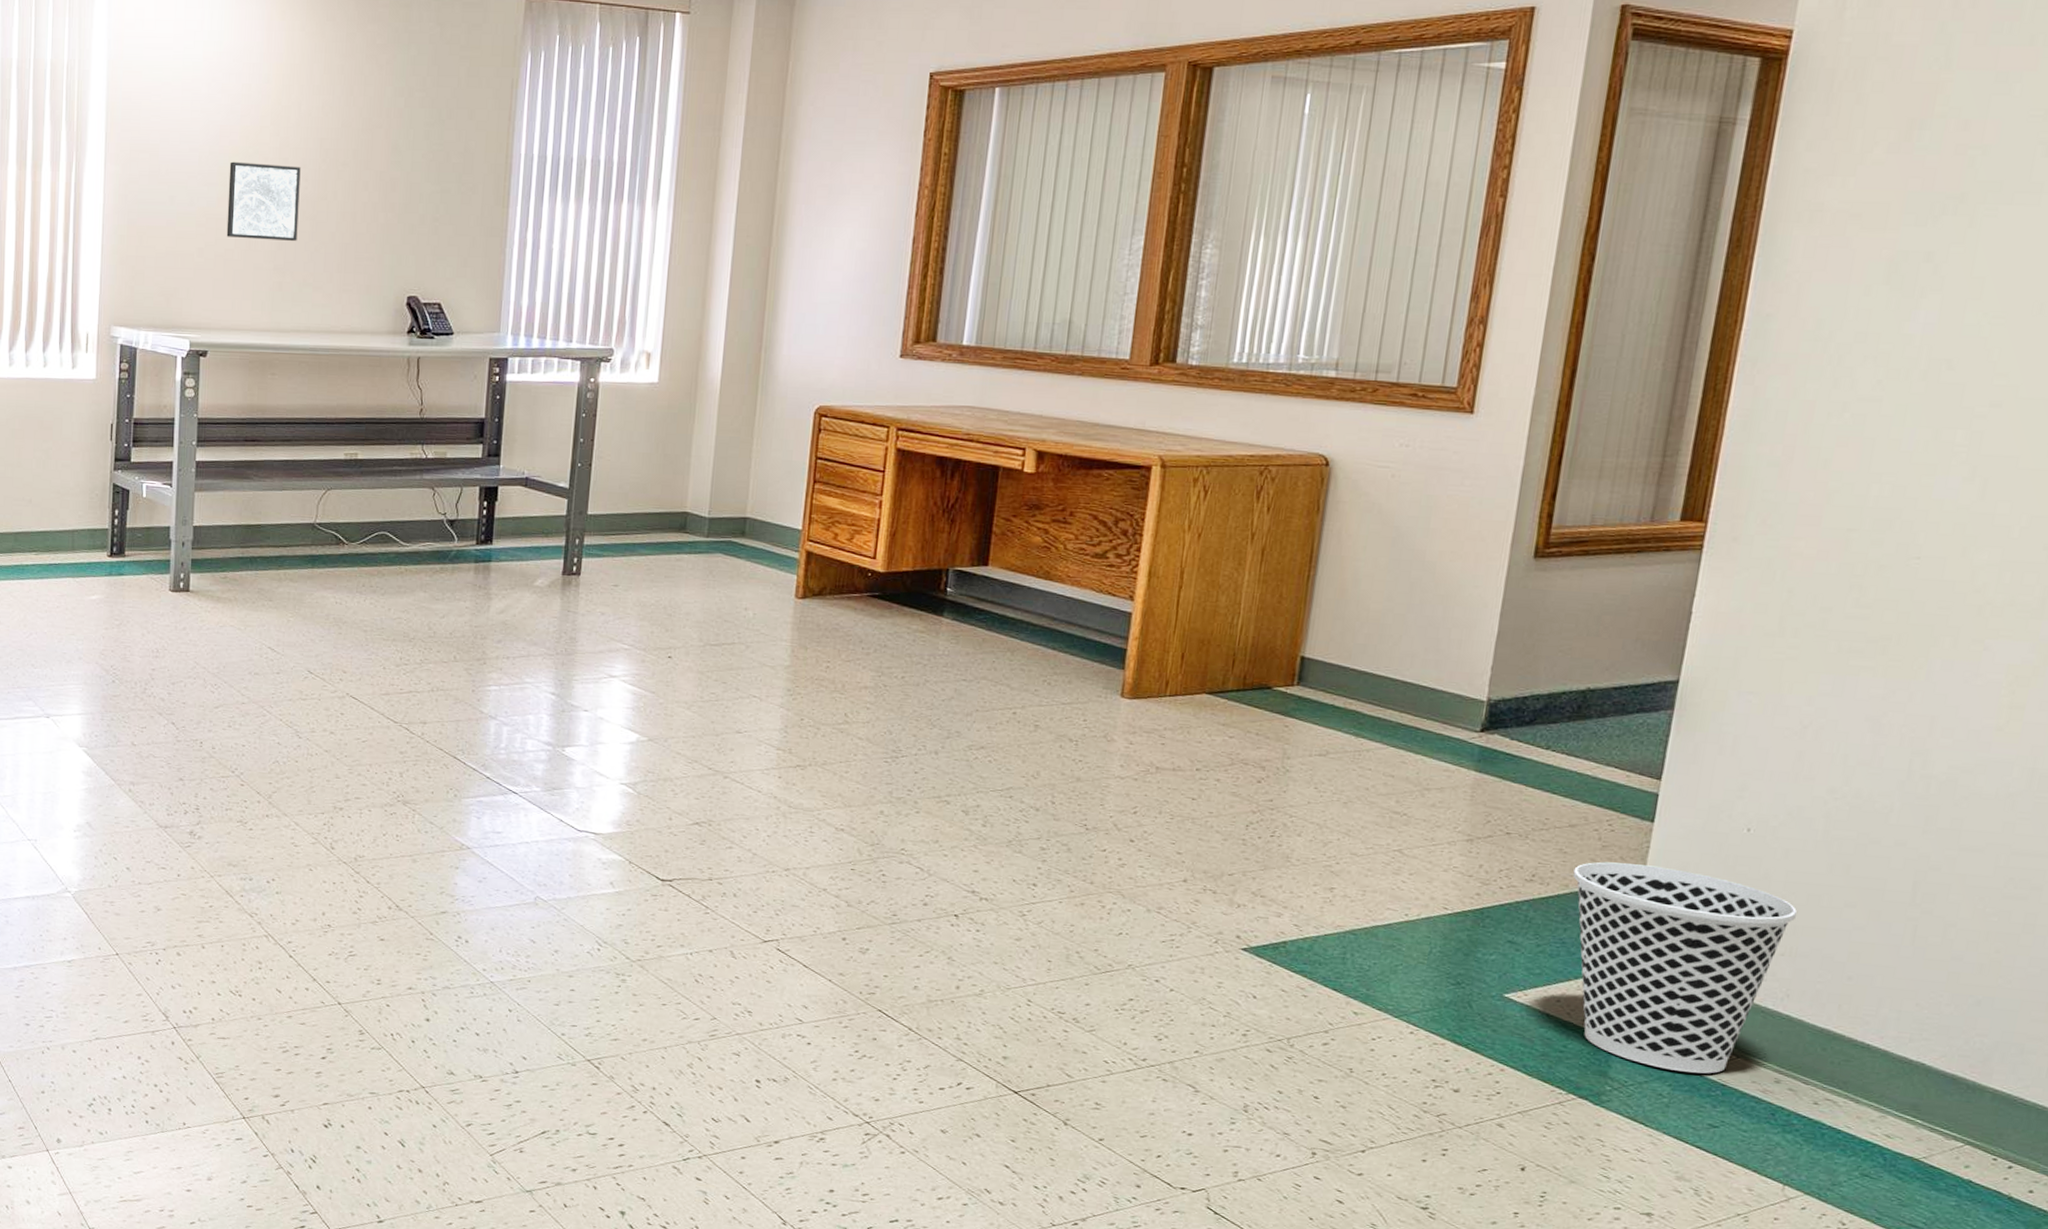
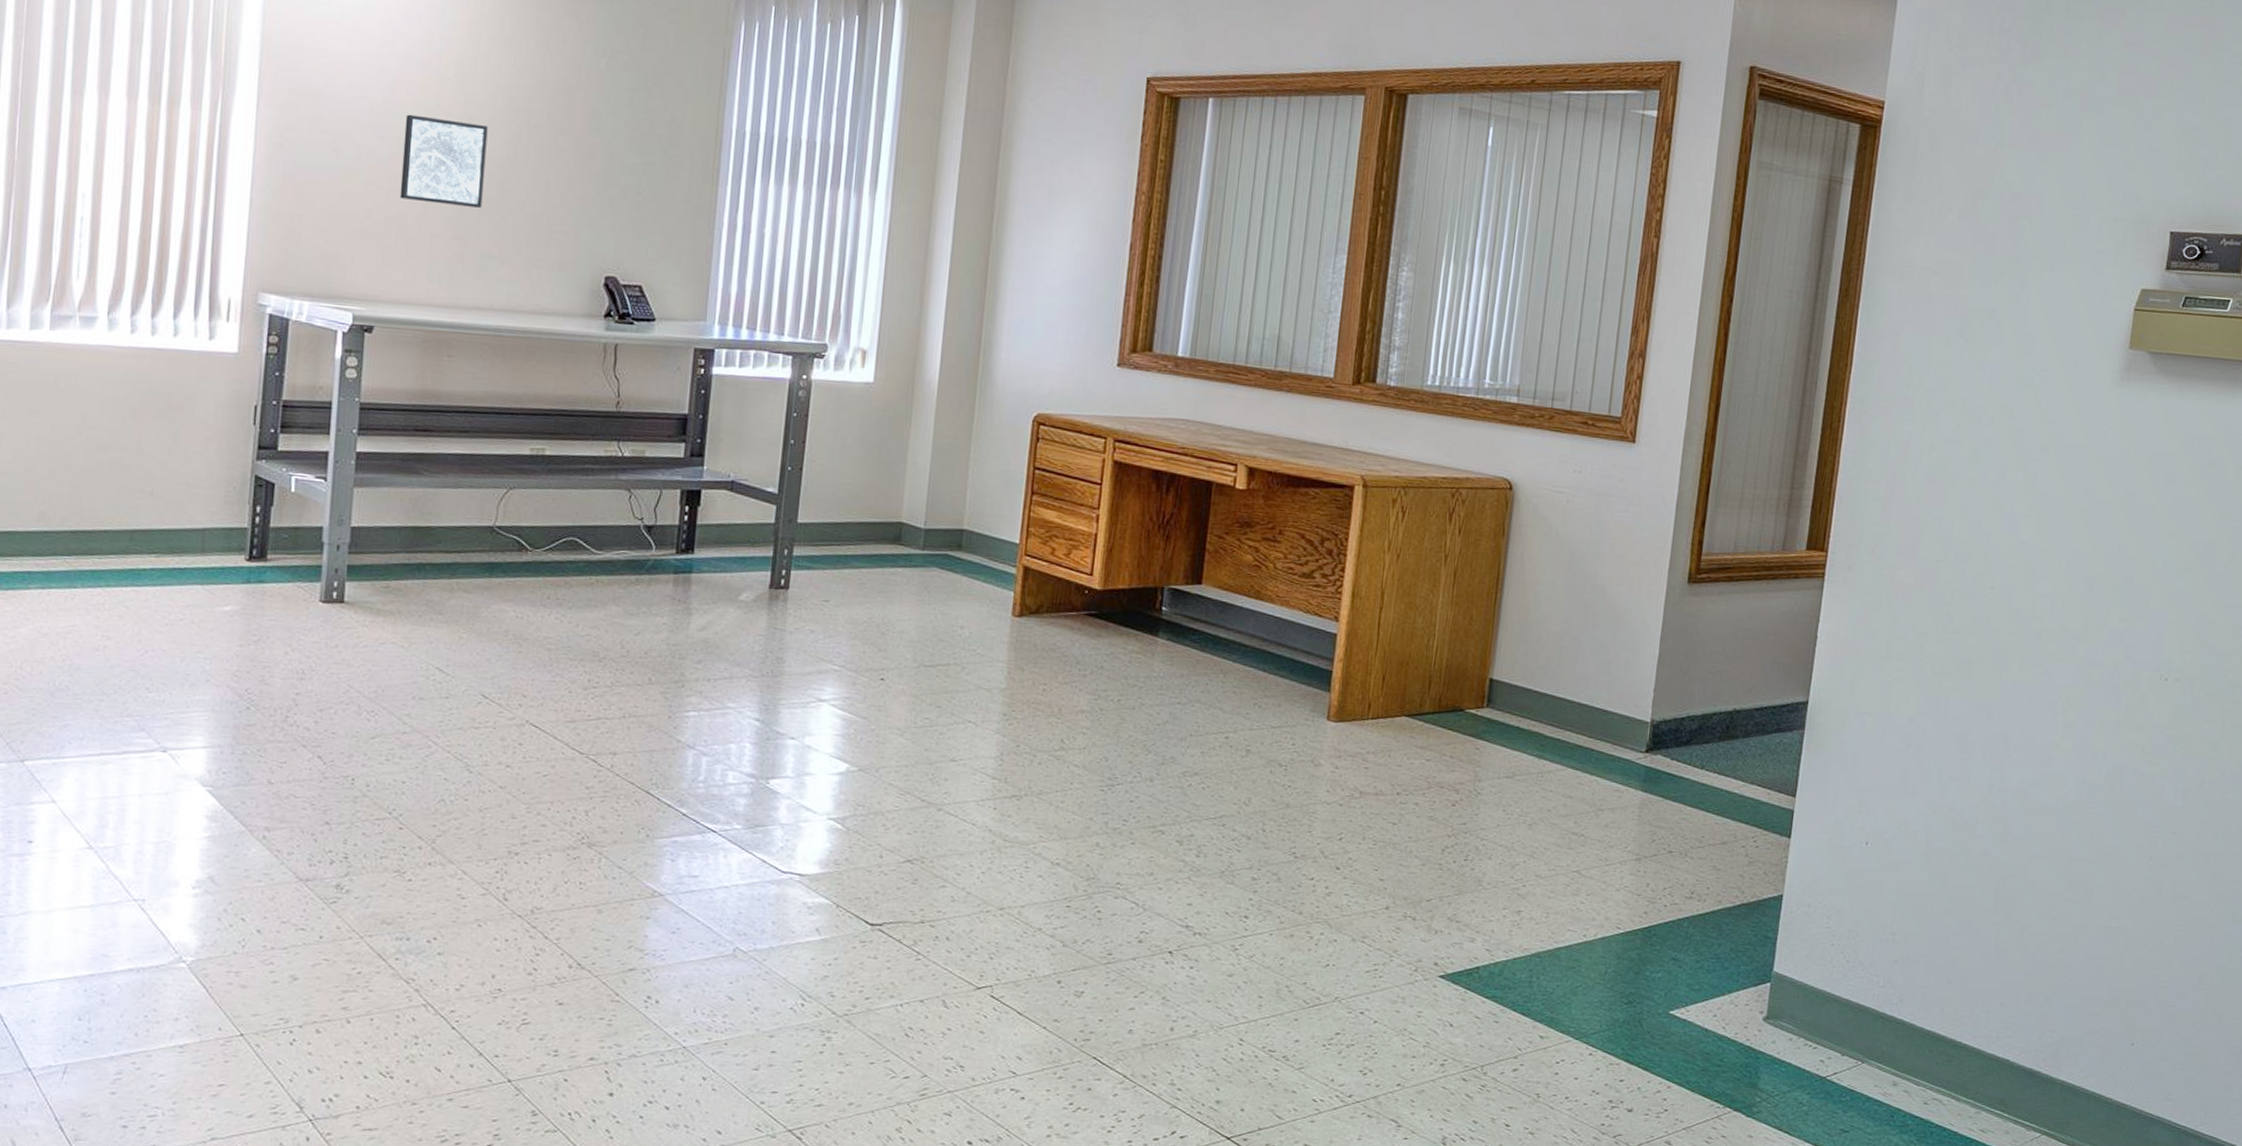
wastebasket: present [1573,861,1798,1074] -> none [1725,877,1907,1080]

